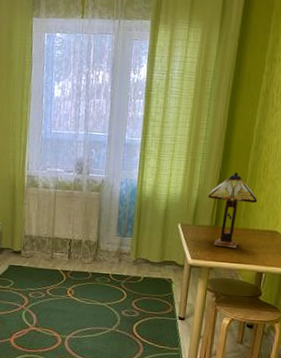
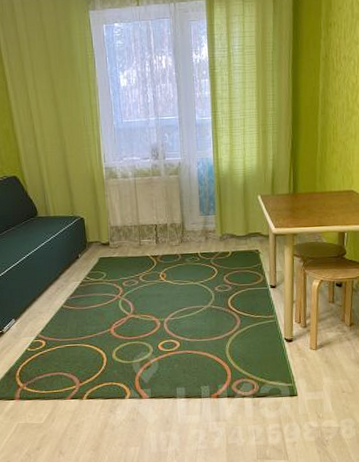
table lamp: present [208,172,257,248] -> none [283,139,331,213]

